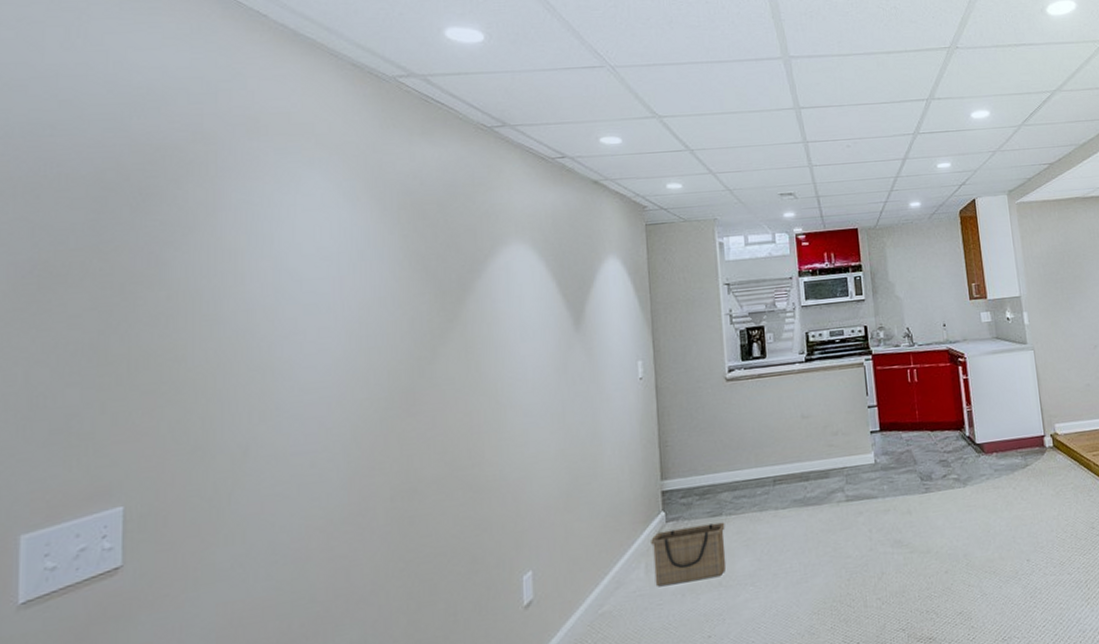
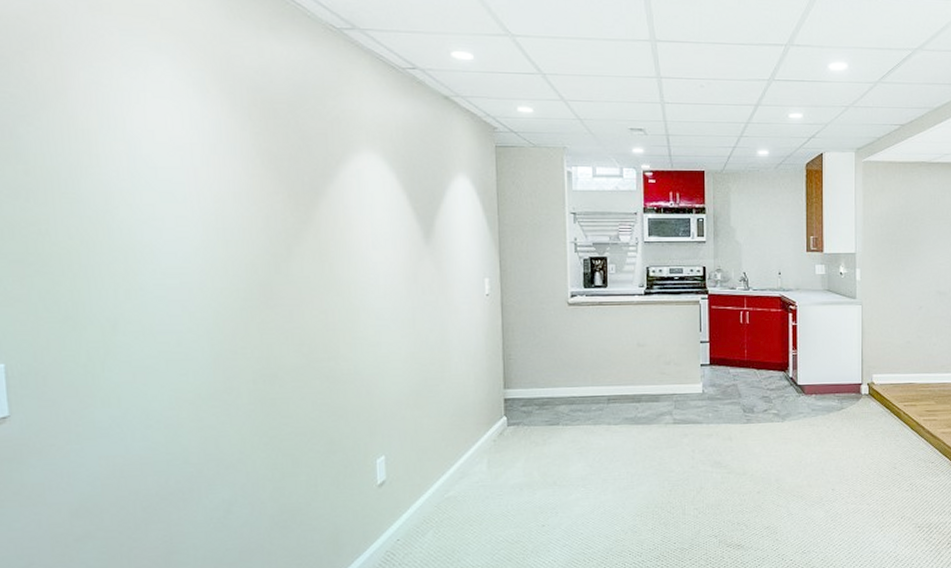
basket: present [651,522,726,587] -> none [493,431,562,480]

